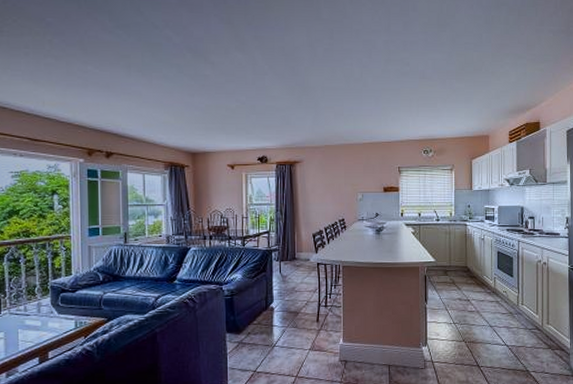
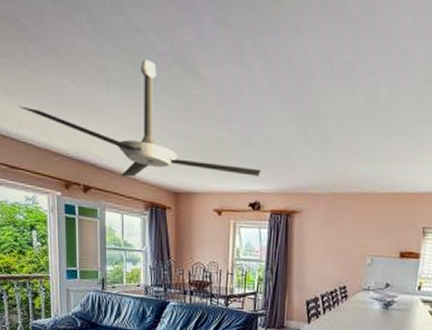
ceiling fan: none [43,49,266,143] -> present [19,59,261,177]

